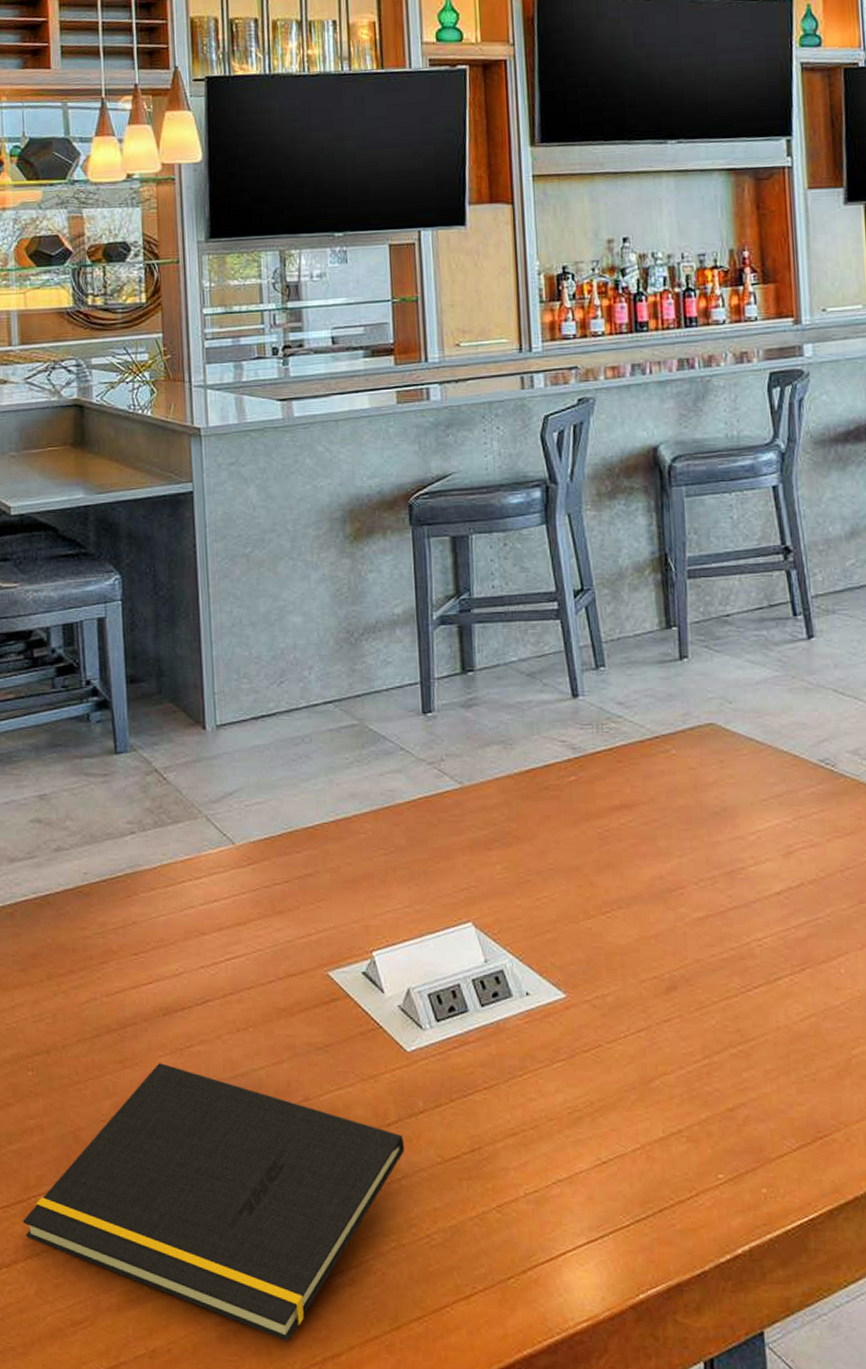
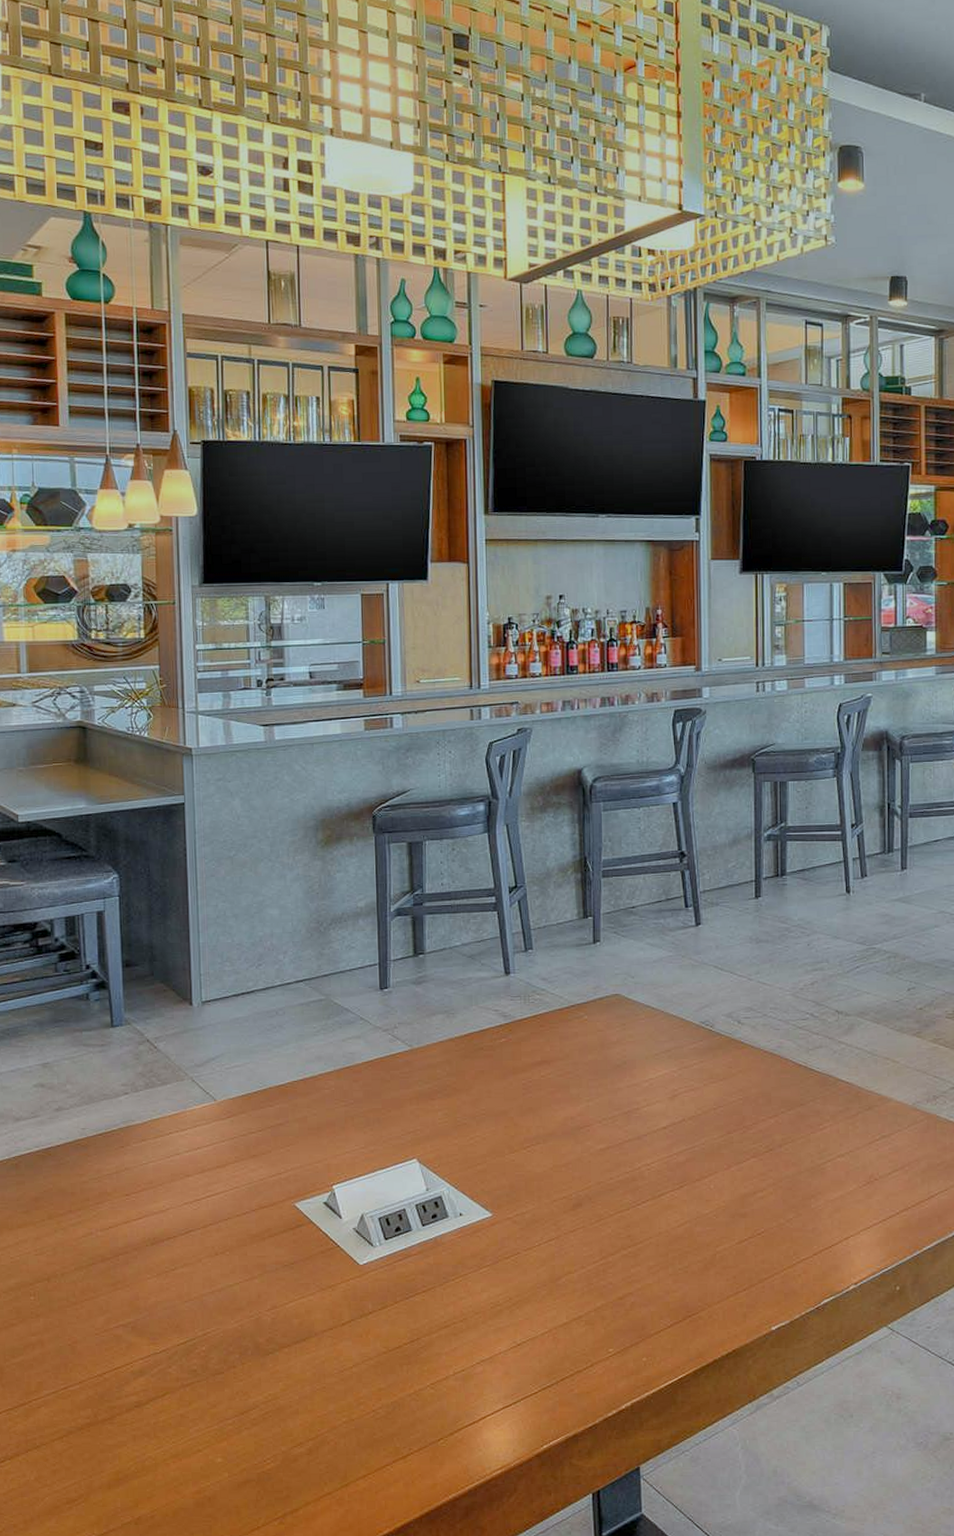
notepad: present [23,1063,404,1342] -> none [24,1284,355,1503]

